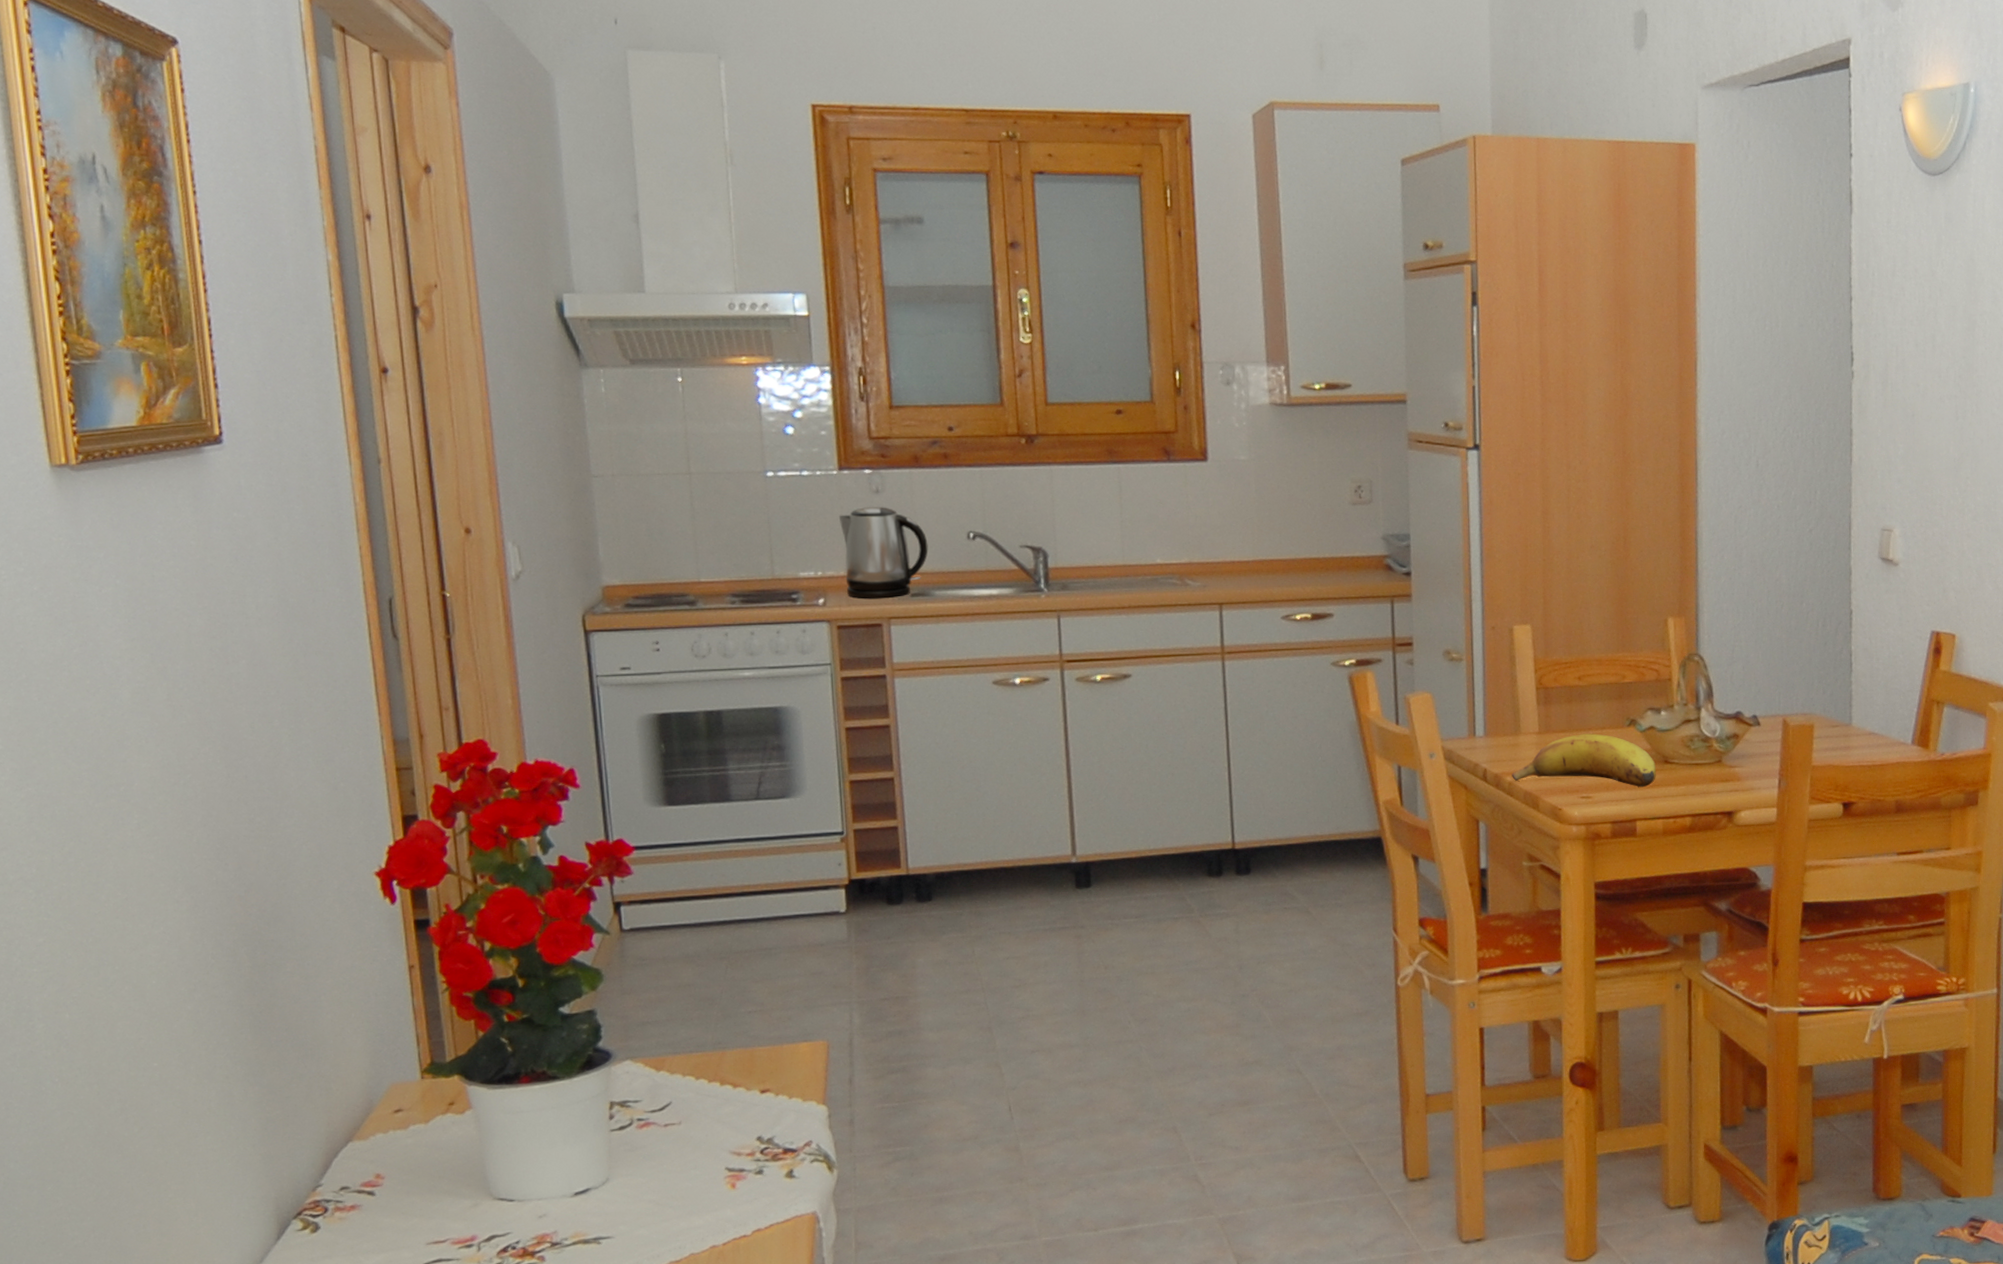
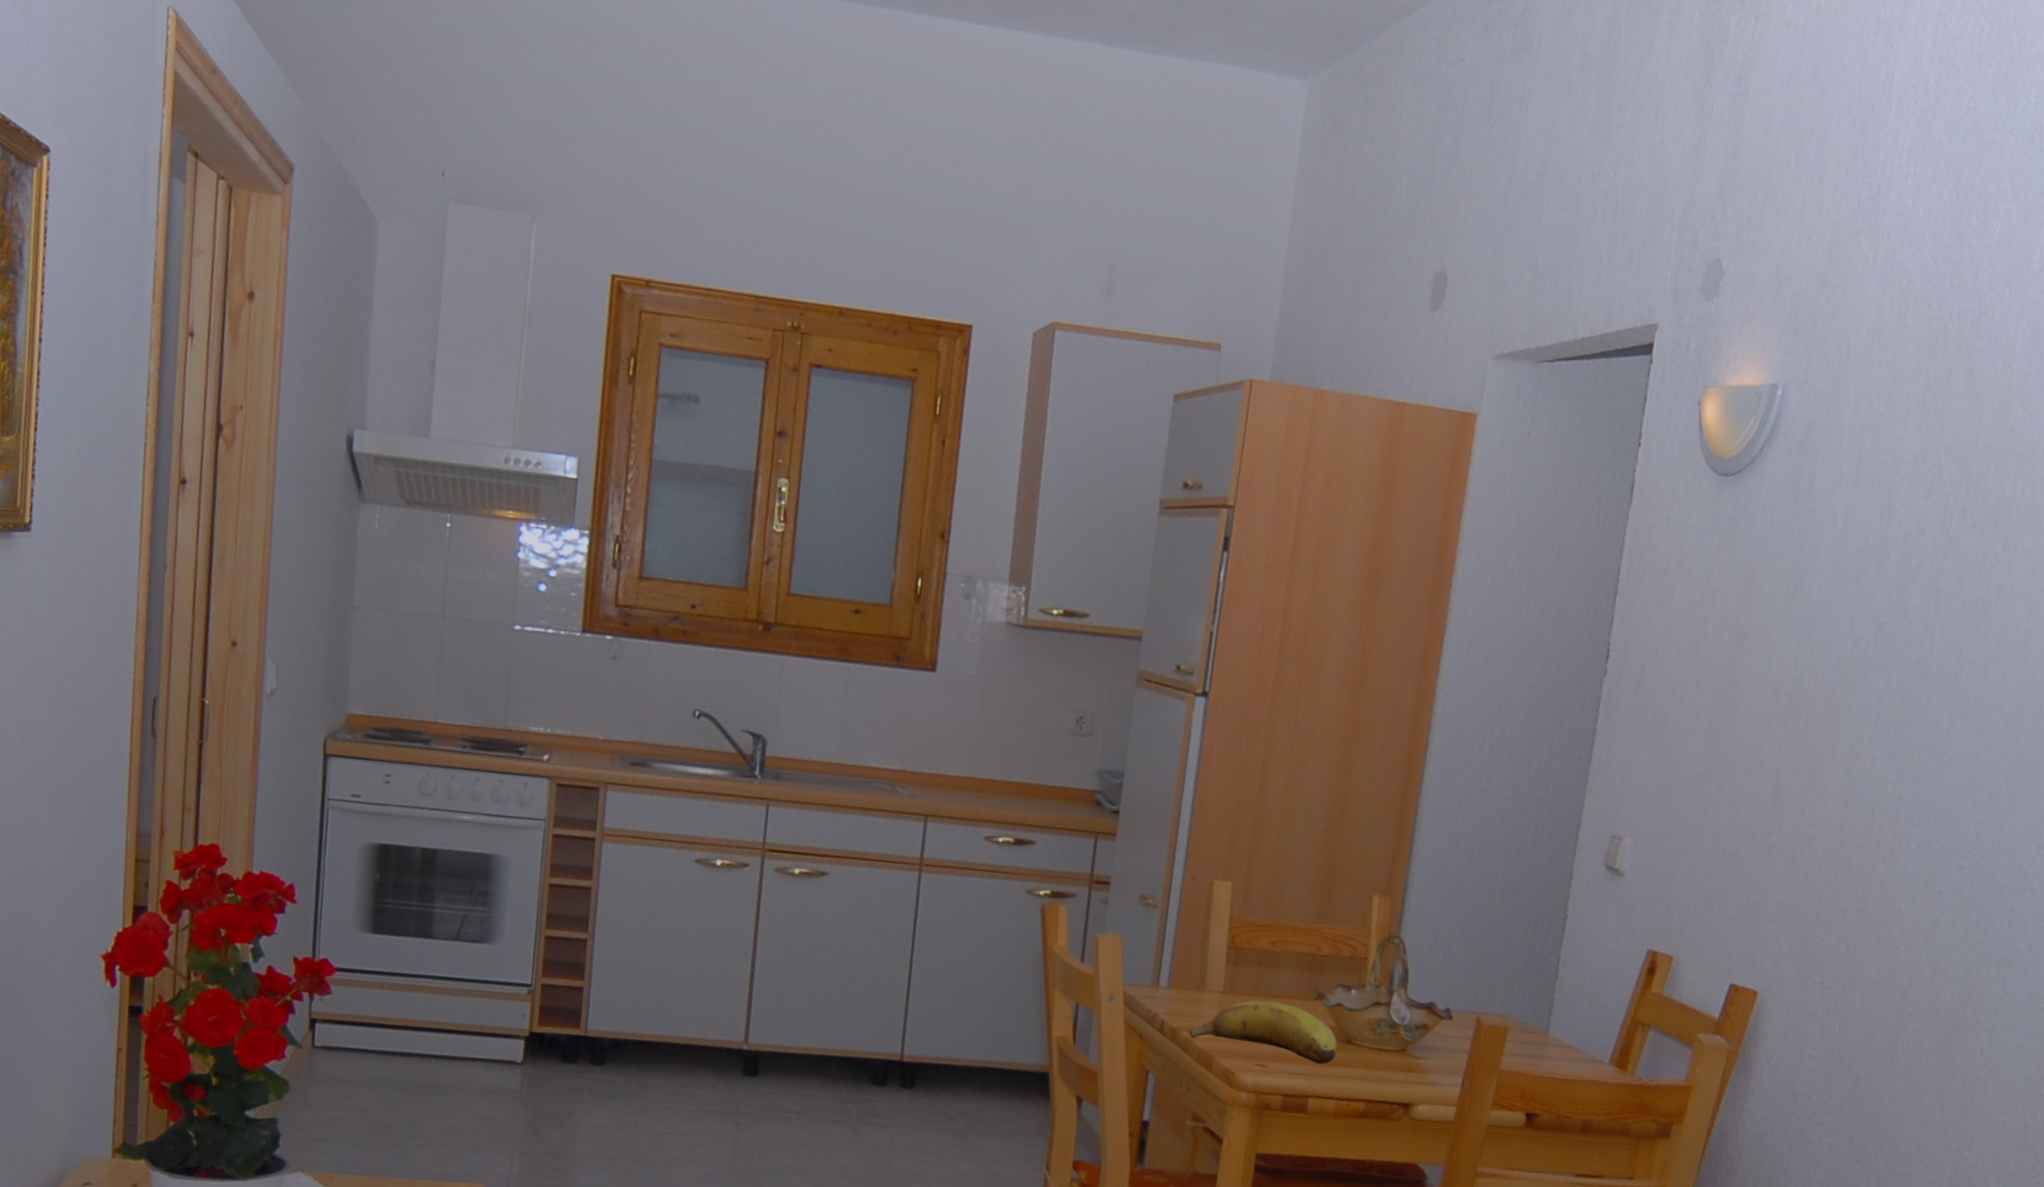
kettle: present [838,507,929,599] -> none [571,672,655,764]

